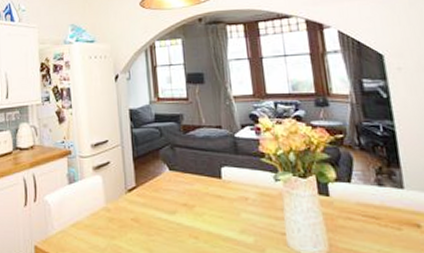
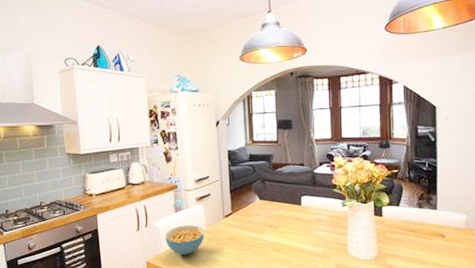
cereal bowl: none [56,200,103,240] -> present [165,225,204,255]

